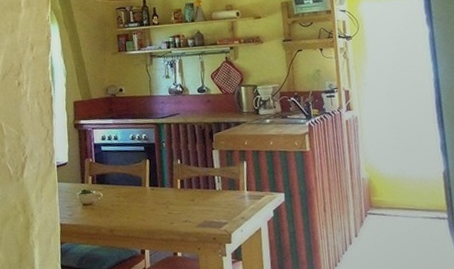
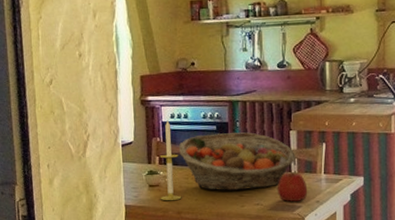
candle: none [92,142,114,219] -> present [160,120,182,201]
fruit basket: none [110,152,219,209] -> present [179,132,296,191]
apple: none [204,189,233,218] -> present [278,172,308,201]

